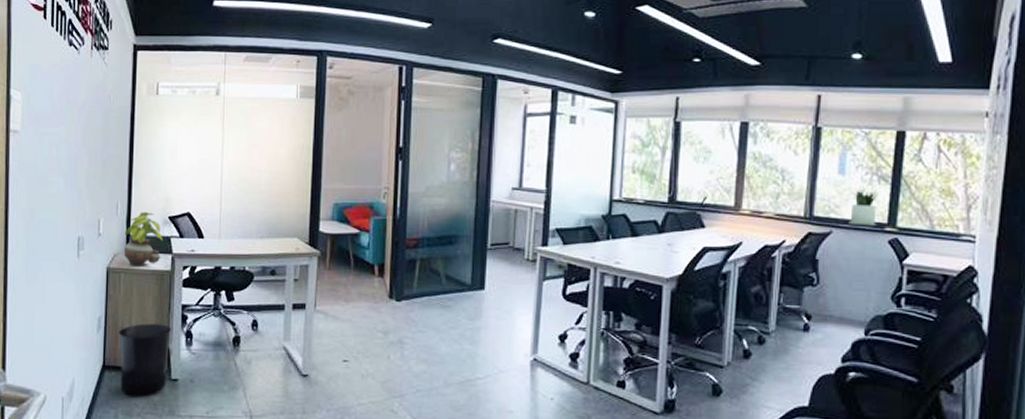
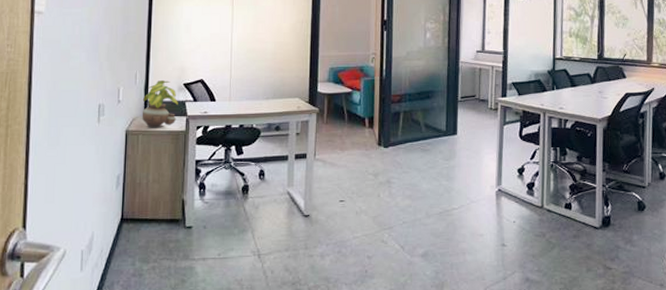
waste bin: present [118,323,171,395] -> none [136,178,186,243]

